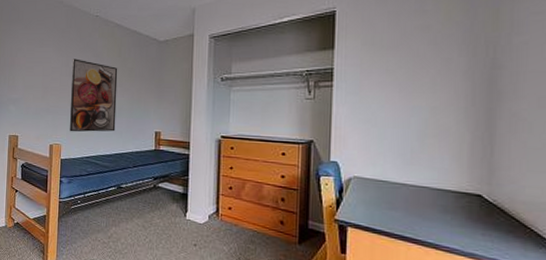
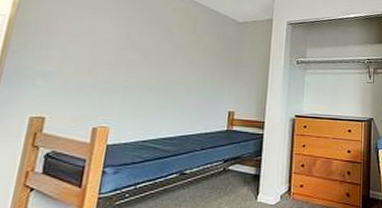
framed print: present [70,59,118,132] -> none [123,31,191,113]

